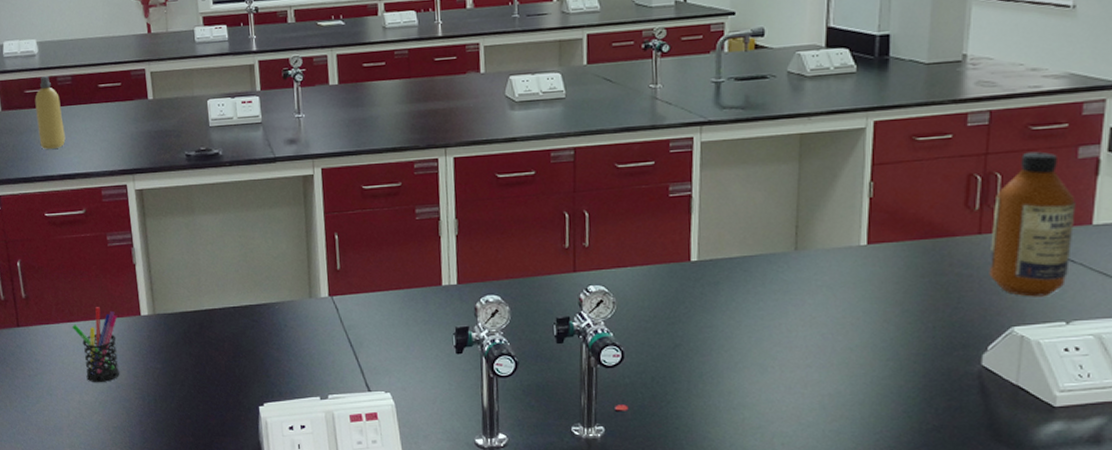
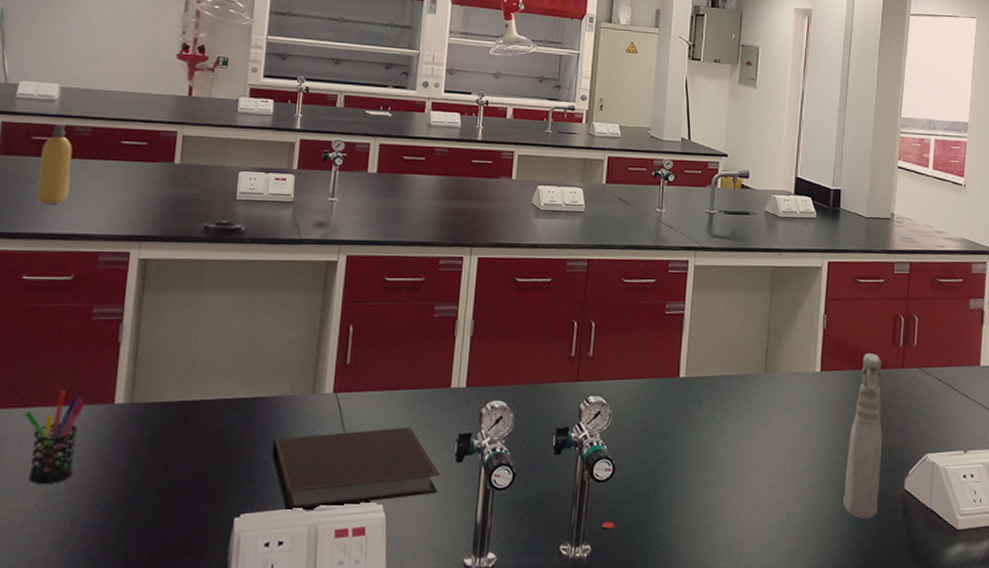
notebook: none [281,324,442,400] -> present [272,427,439,511]
spray bottle: none [900,220,952,397] -> present [843,353,883,518]
bottle: present [989,151,1076,297] -> none [909,300,969,427]

